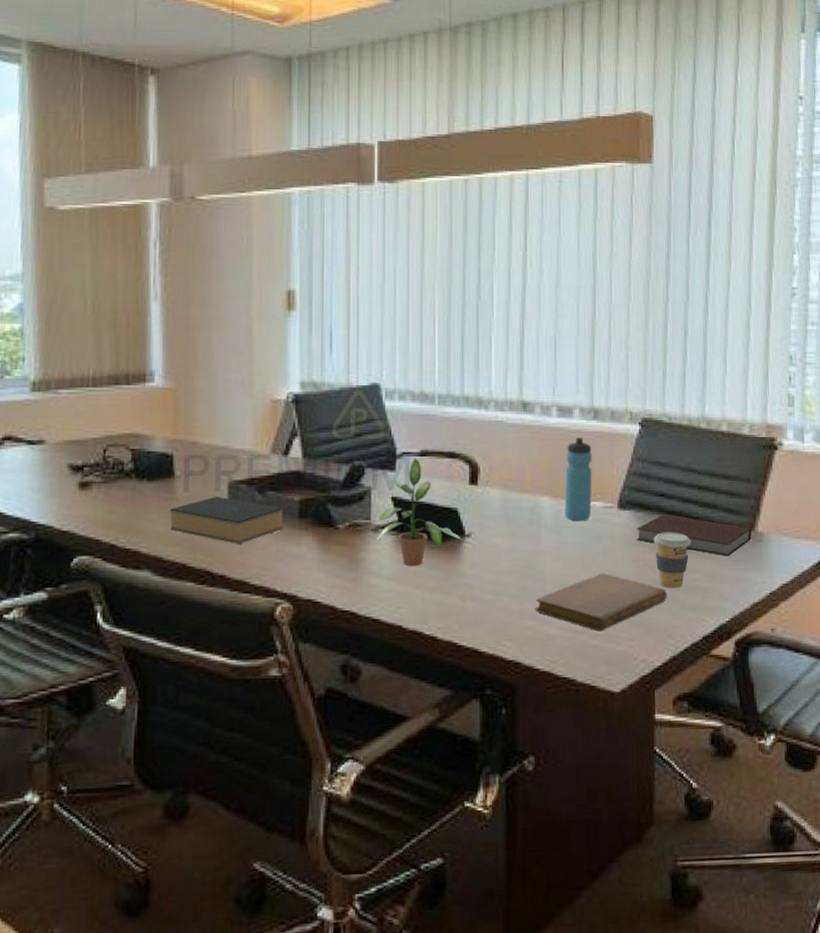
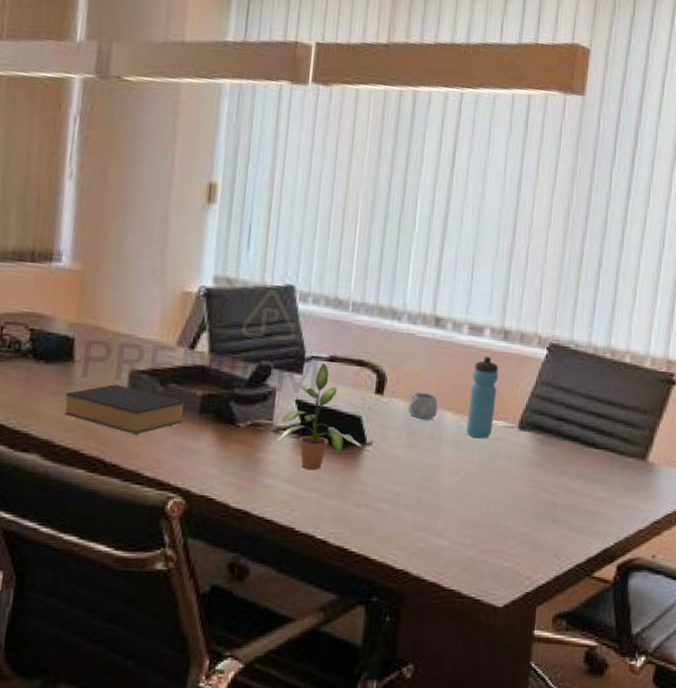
mug: none [504,479,534,506] -> present [408,392,439,419]
notebook: present [535,573,667,631] -> none [428,490,557,547]
notebook: present [637,514,751,557] -> none [534,438,643,484]
coffee cup: present [653,532,691,588] -> none [549,455,585,511]

